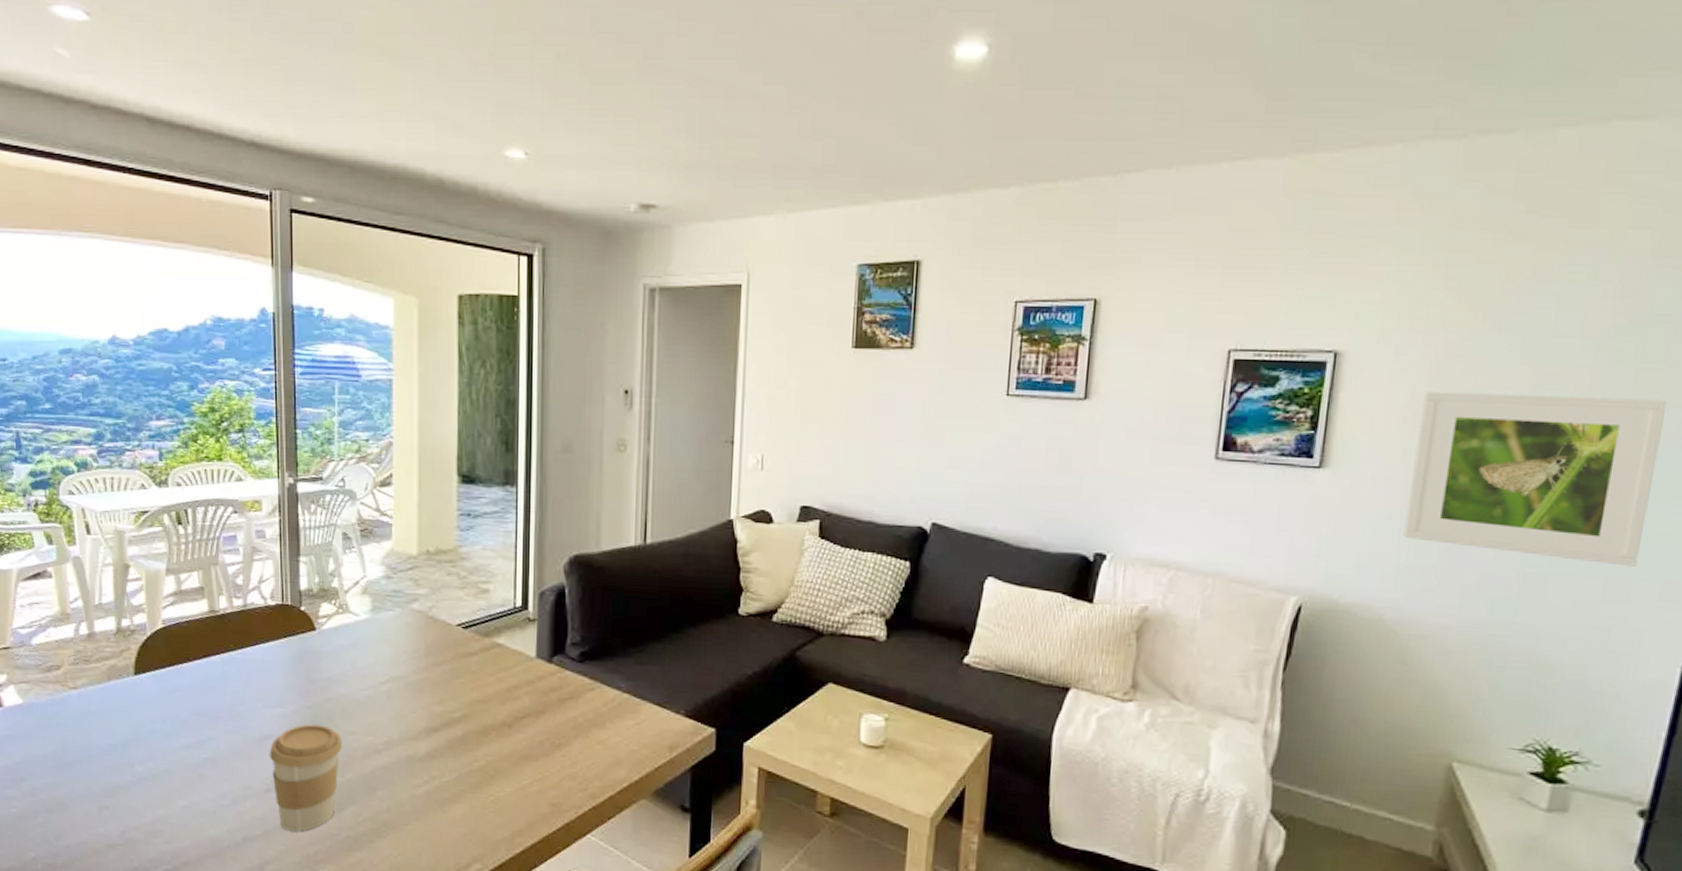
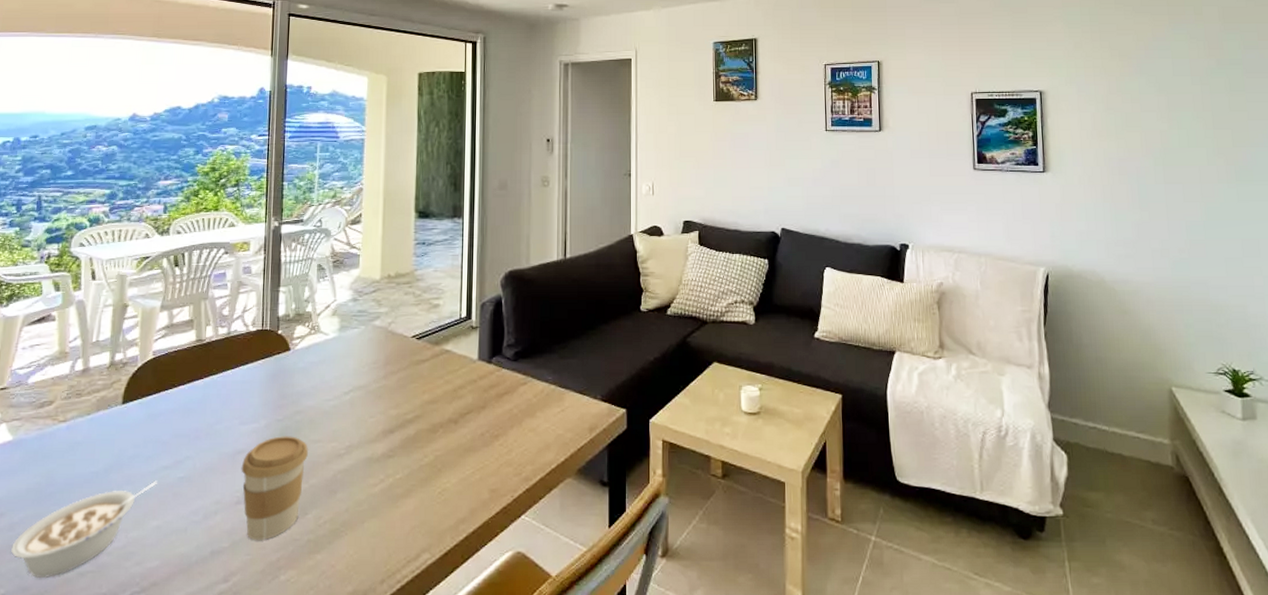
legume: none [36,759,180,847] -> present [11,480,157,579]
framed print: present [1403,391,1668,567] -> none [1102,115,1259,231]

